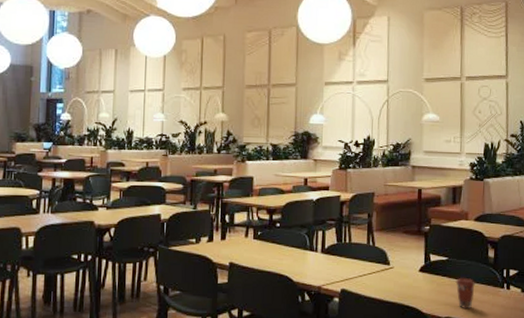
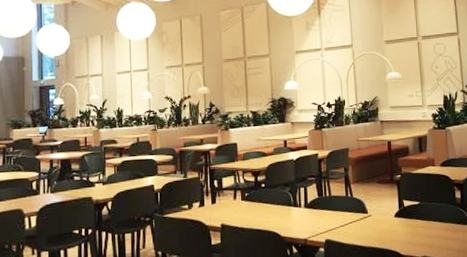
coffee cup: present [455,277,475,308] -> none [428,218,446,247]

